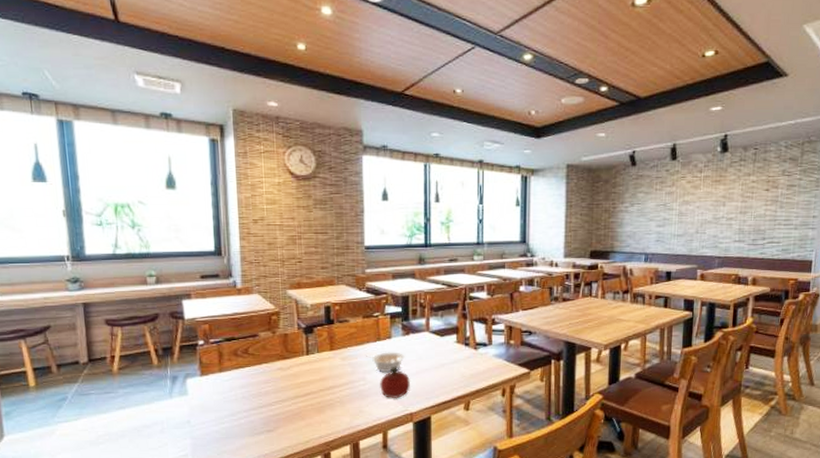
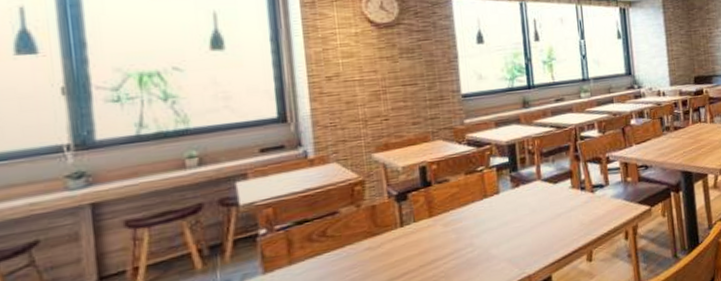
legume: present [366,352,405,373] -> none [472,208,517,234]
fruit: present [380,366,411,399] -> none [490,224,526,263]

